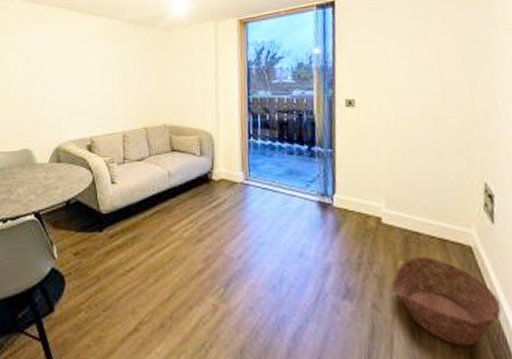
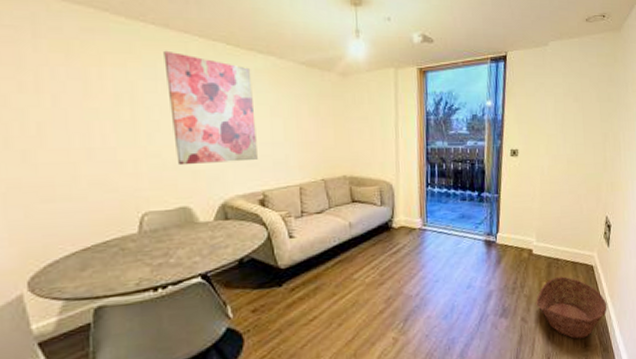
wall art: none [22,18,88,113] -> present [163,50,258,166]

